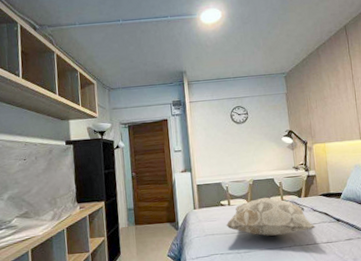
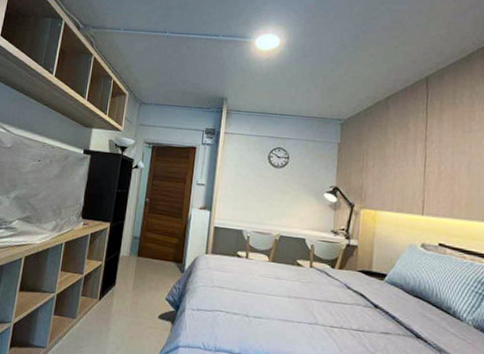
decorative pillow: present [226,197,316,236] -> none [238,258,346,310]

